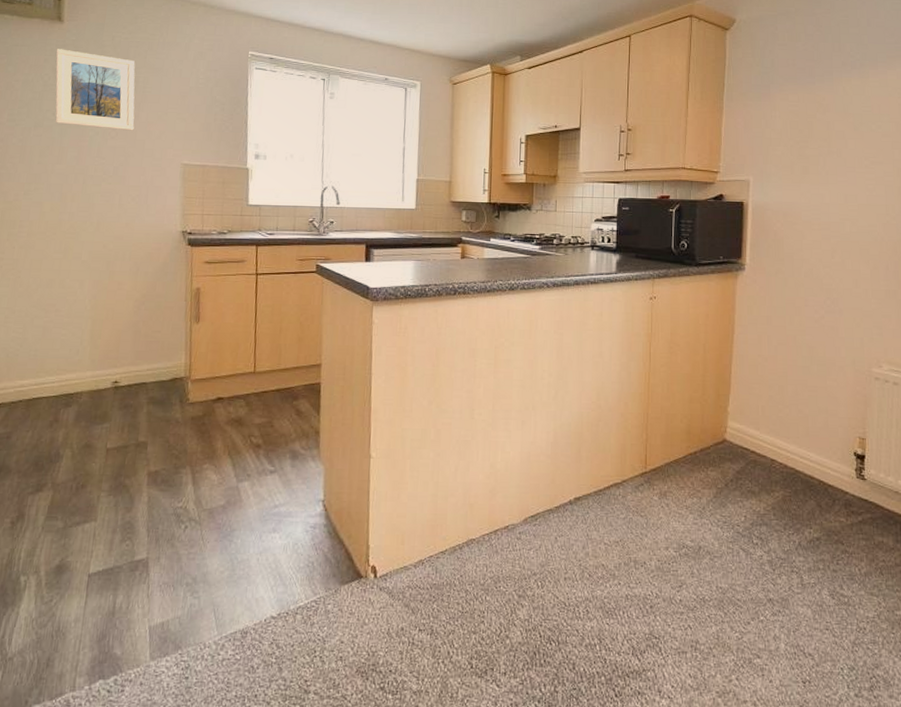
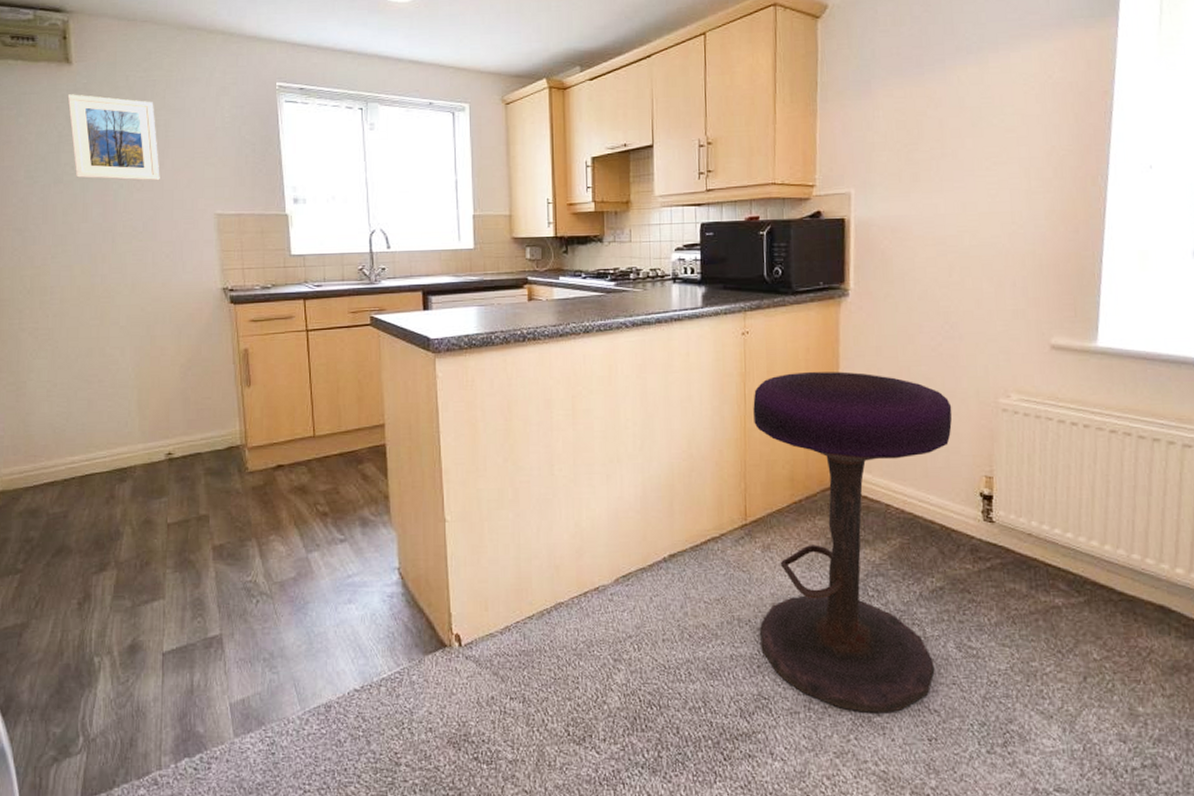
stool: none [653,336,832,655] -> present [753,371,953,713]

